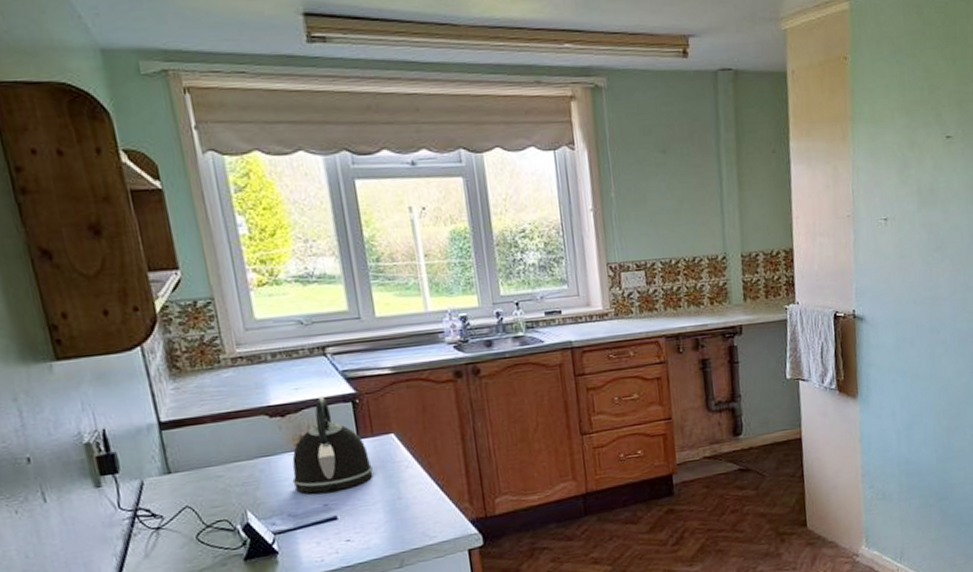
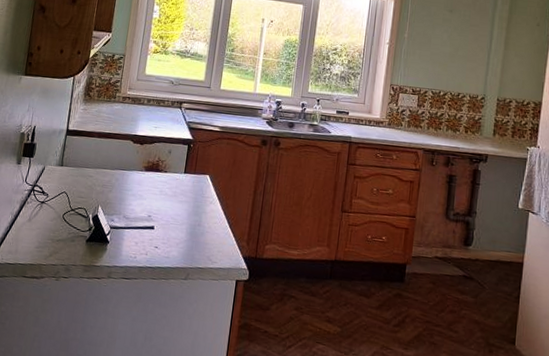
kettle: present [292,396,374,494] -> none [133,136,188,208]

